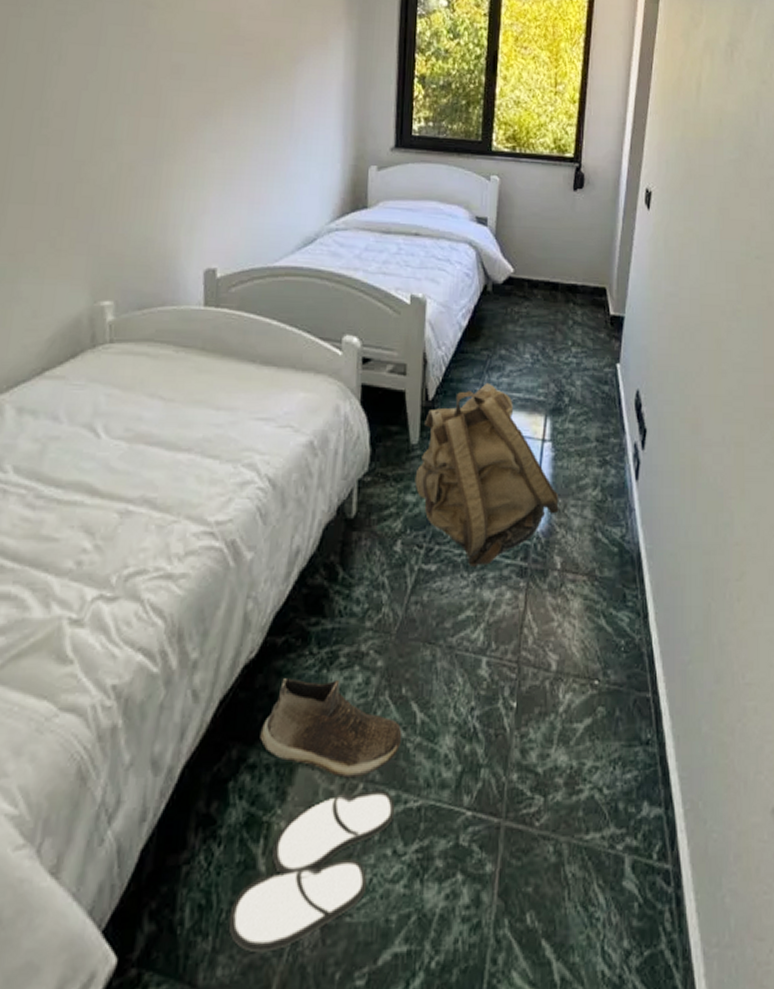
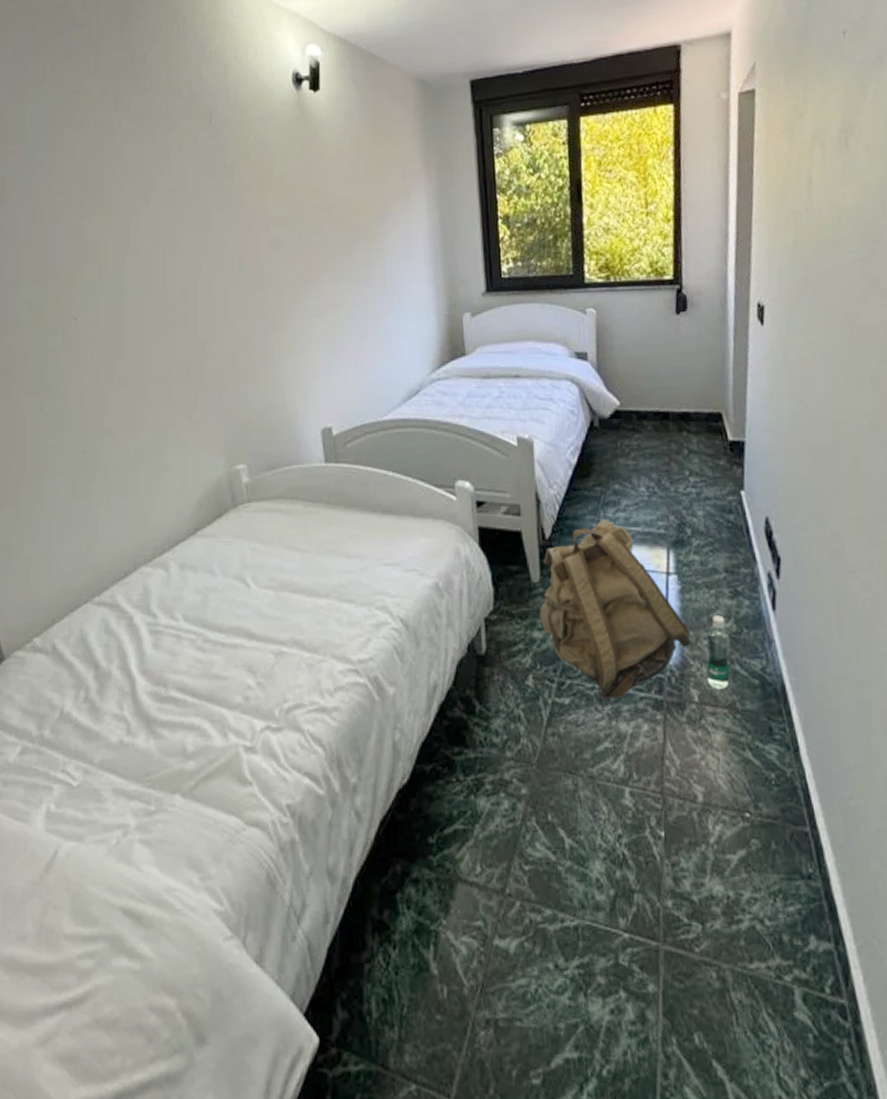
slippers: present [229,790,394,953] -> none [410,909,552,1046]
shoe: present [260,678,402,778] -> none [419,803,553,896]
bottle: none [570,483,595,556] -> present [705,615,731,689]

